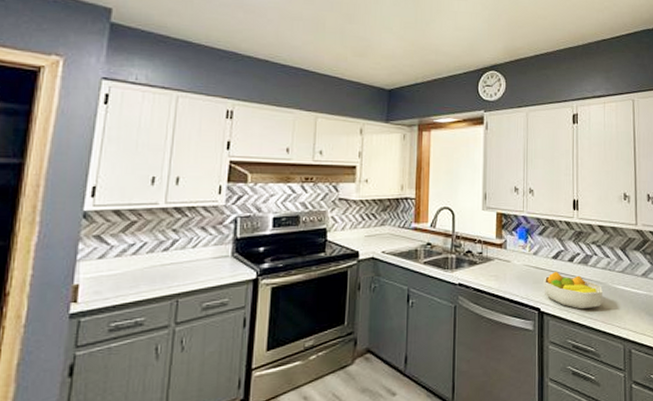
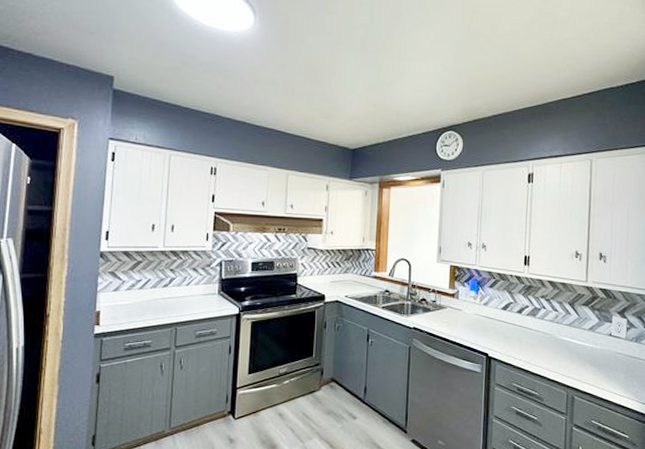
fruit bowl: present [544,271,602,310] -> none [492,321,549,357]

